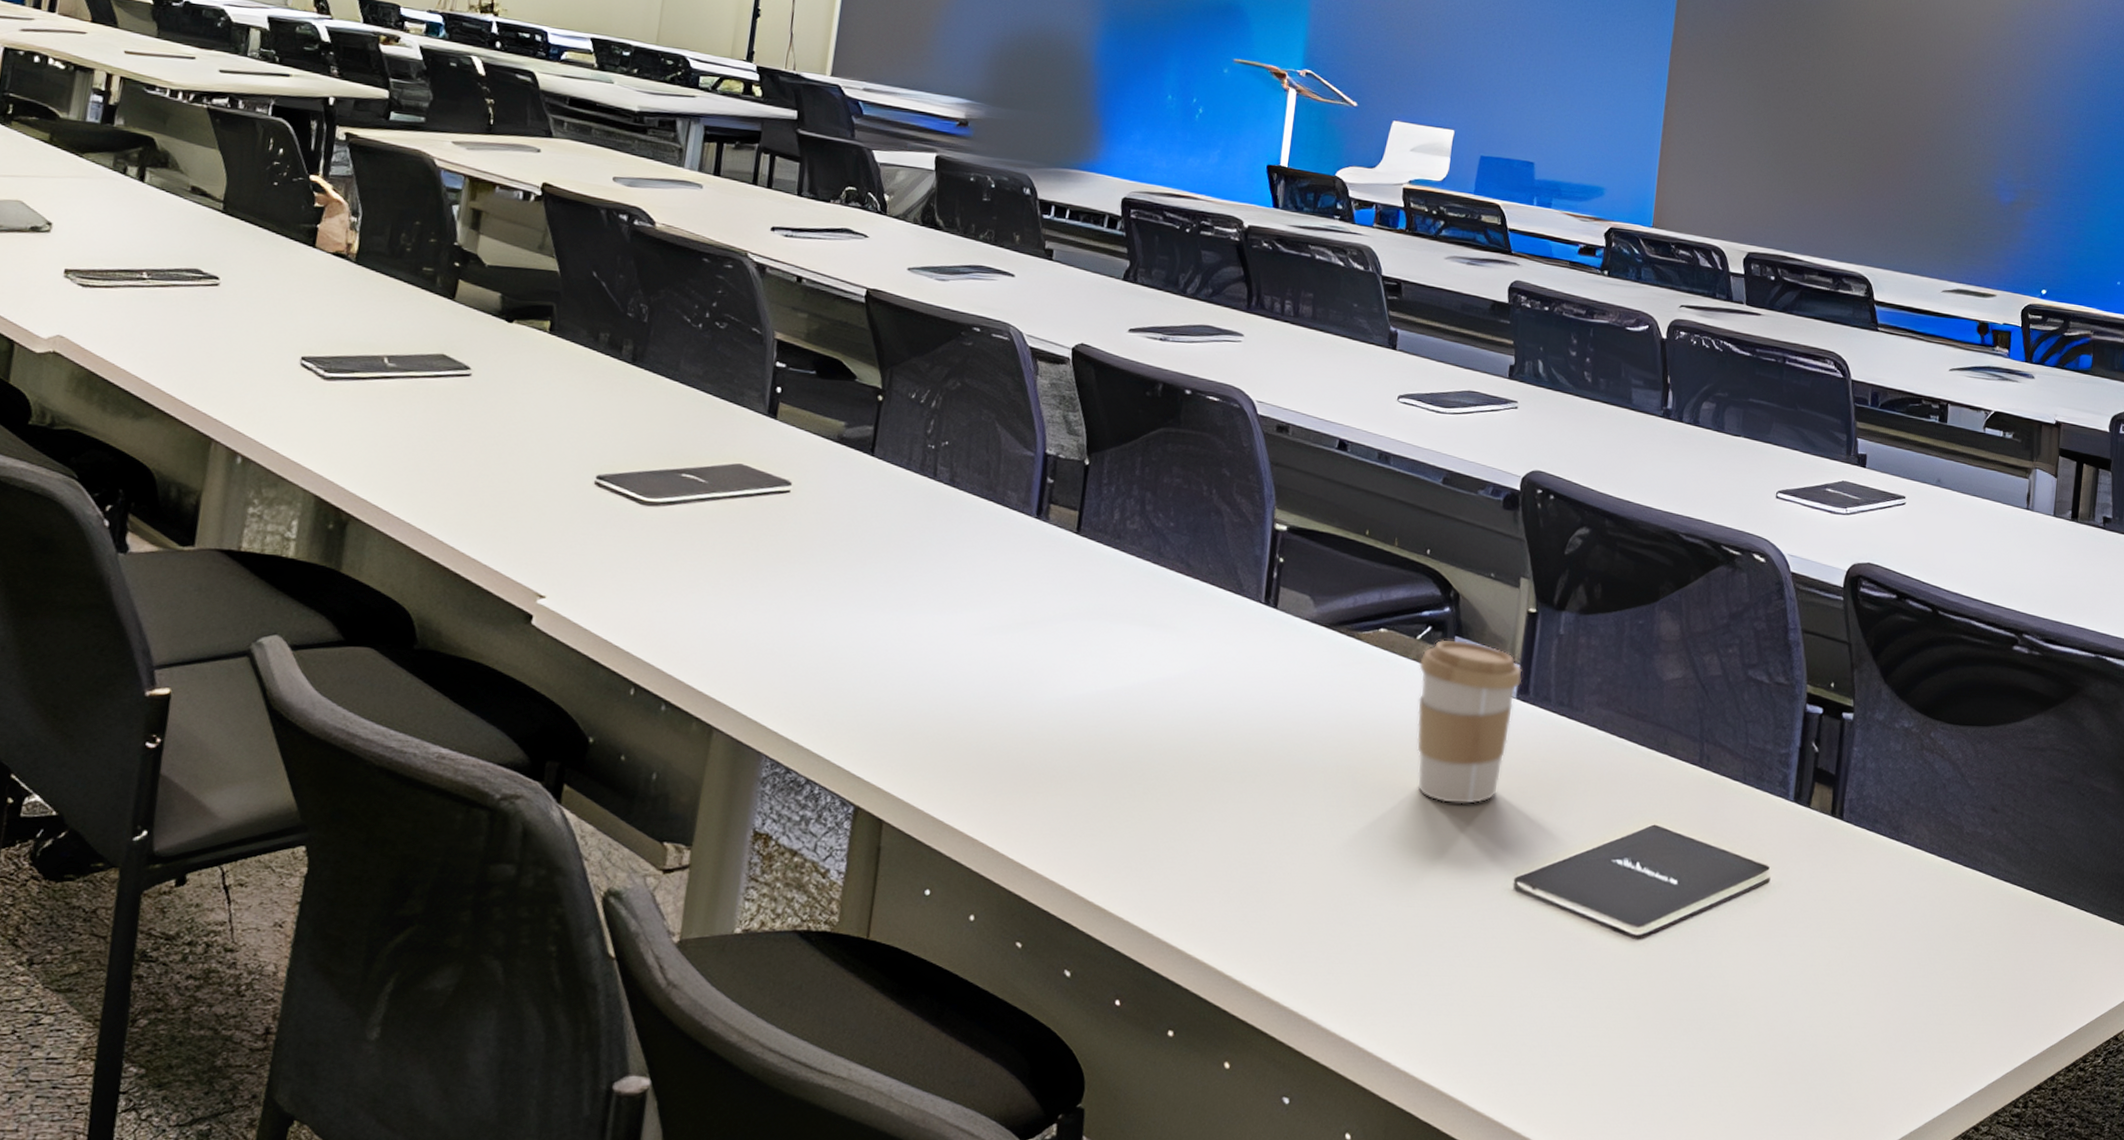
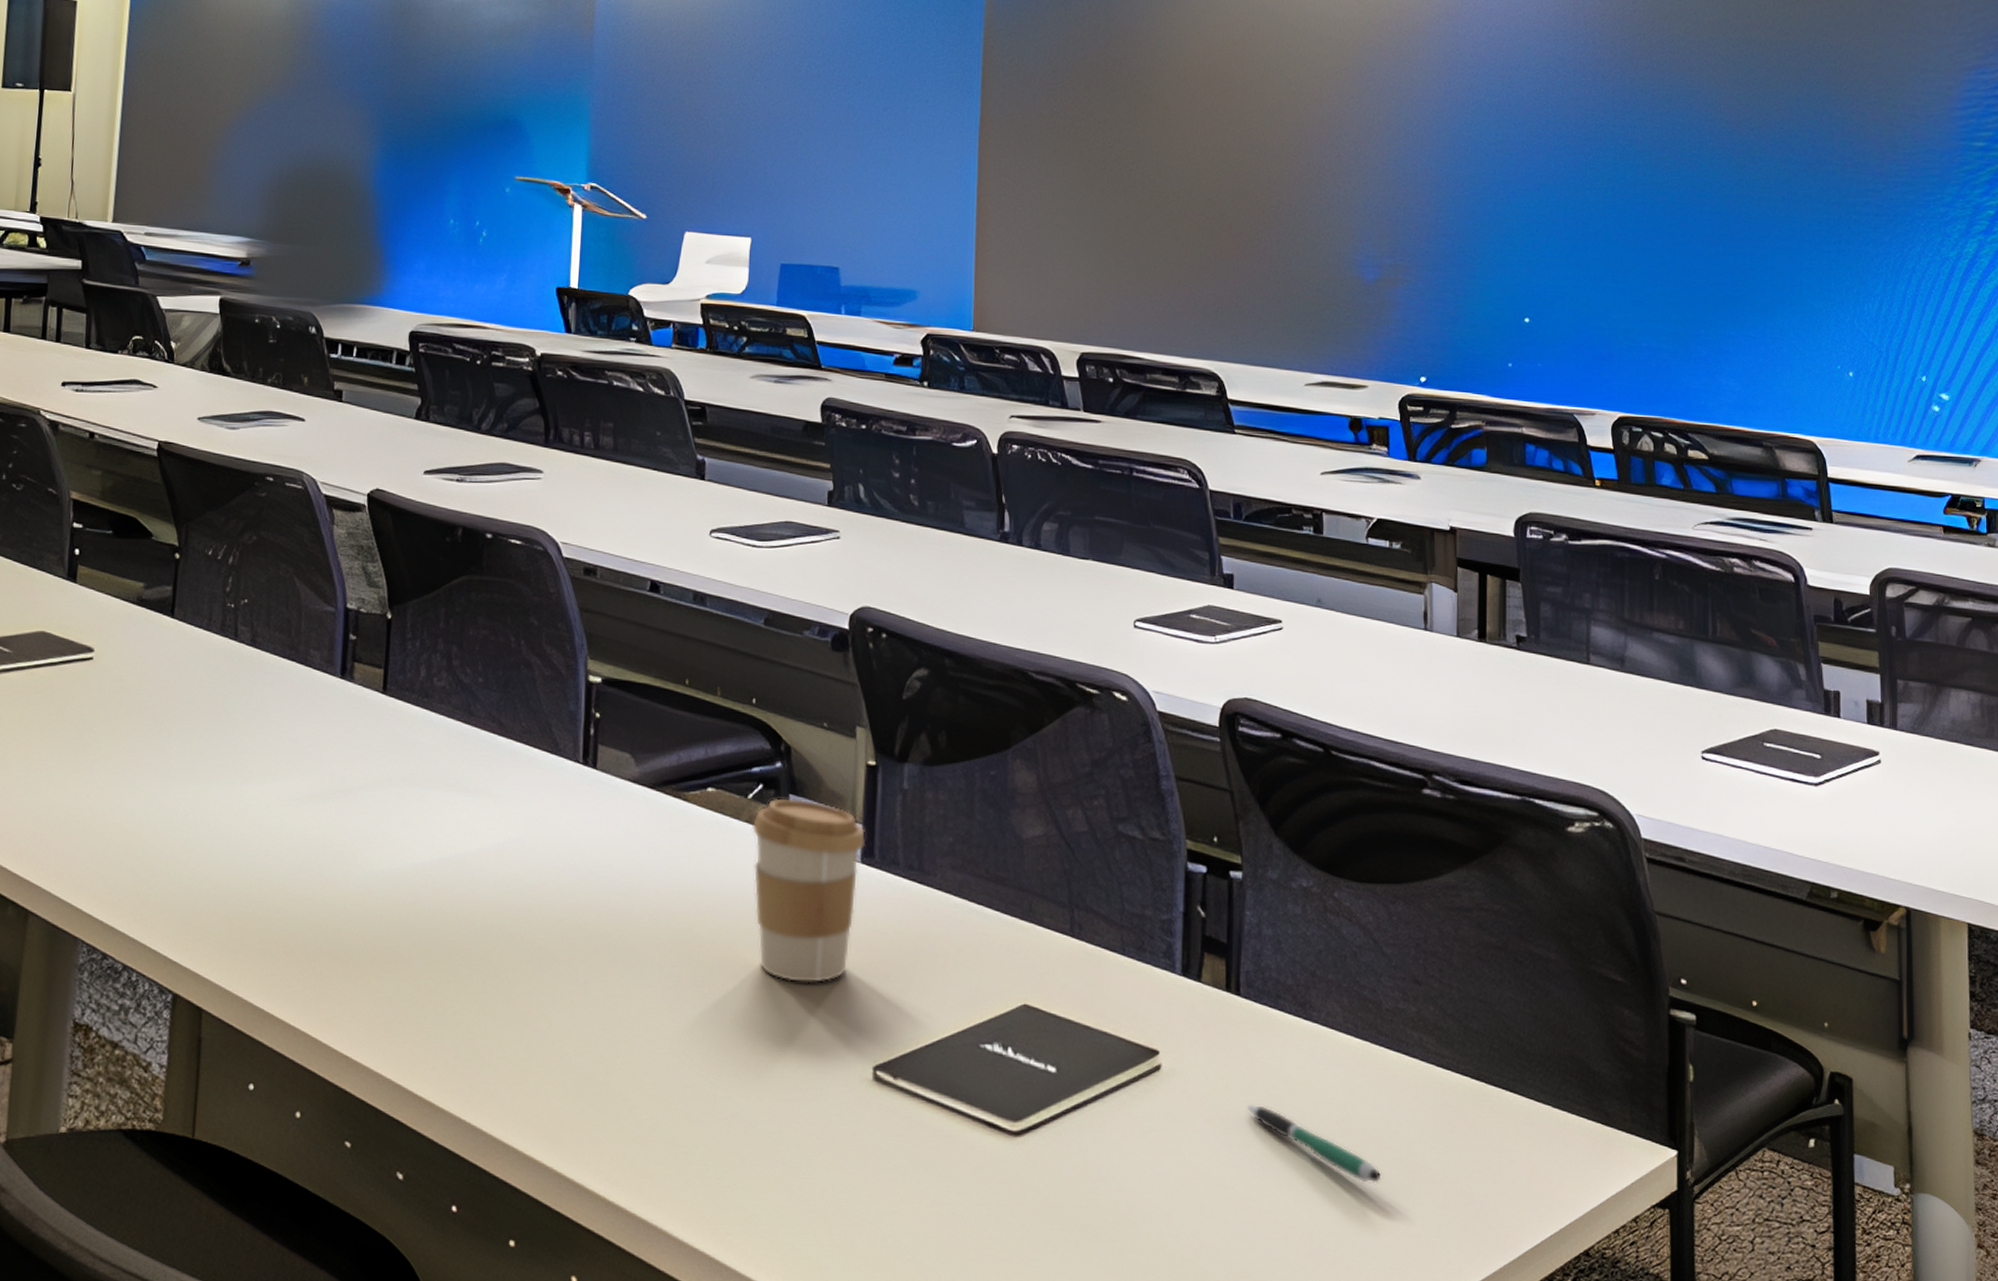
pen: none [1841,912,1951,980] -> present [1247,1103,1382,1183]

